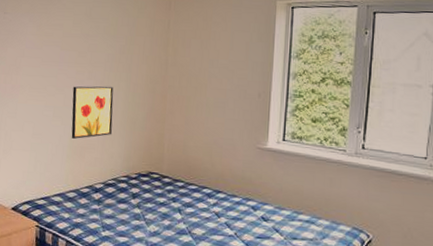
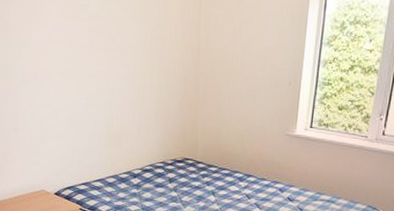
wall art: present [71,86,114,139] -> none [105,73,147,127]

